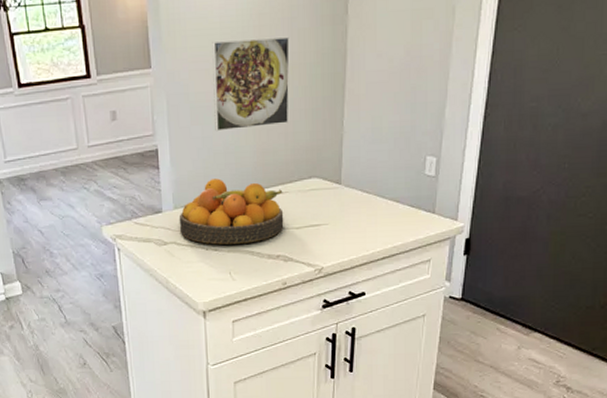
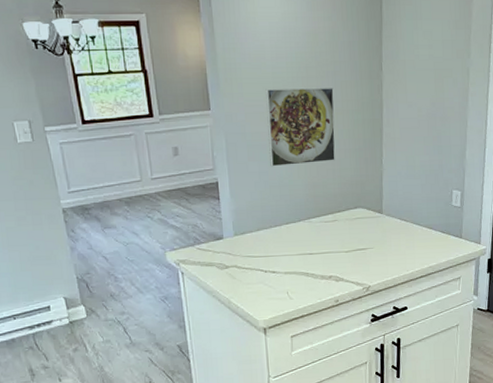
fruit bowl: present [179,178,284,245] -> none [239,208,335,268]

